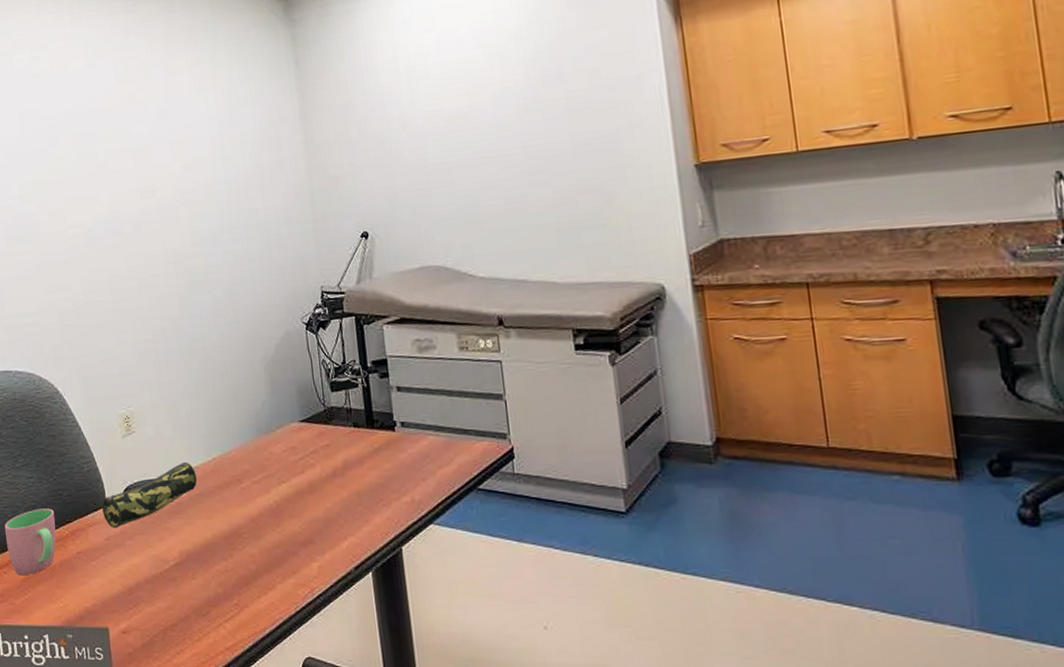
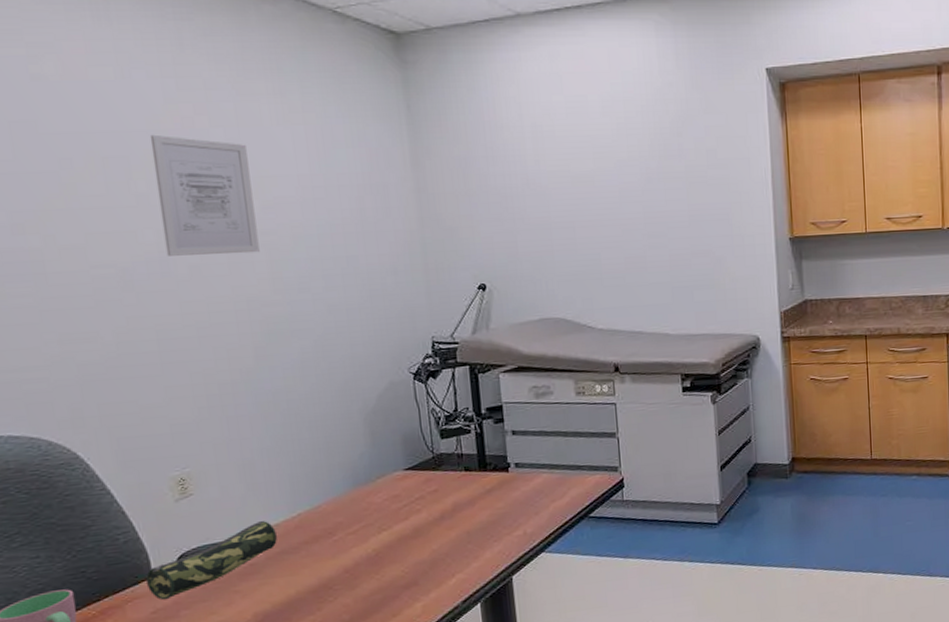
wall art: none [106,111,183,216] -> present [149,134,260,256]

